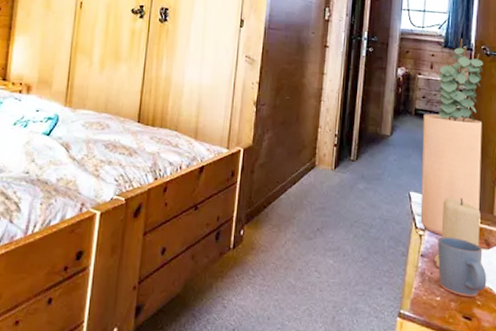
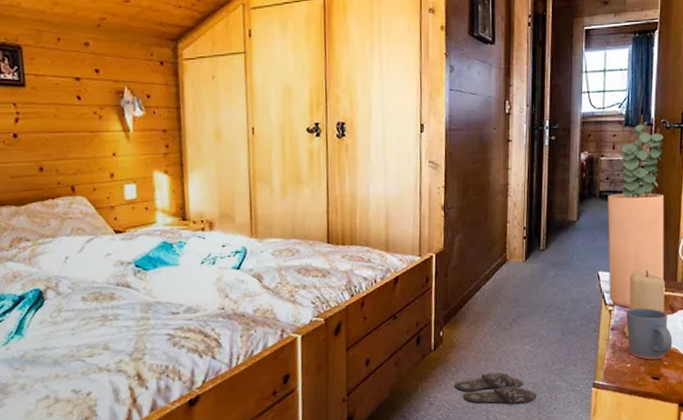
slippers: none [251,283,337,323] -> present [455,372,536,404]

